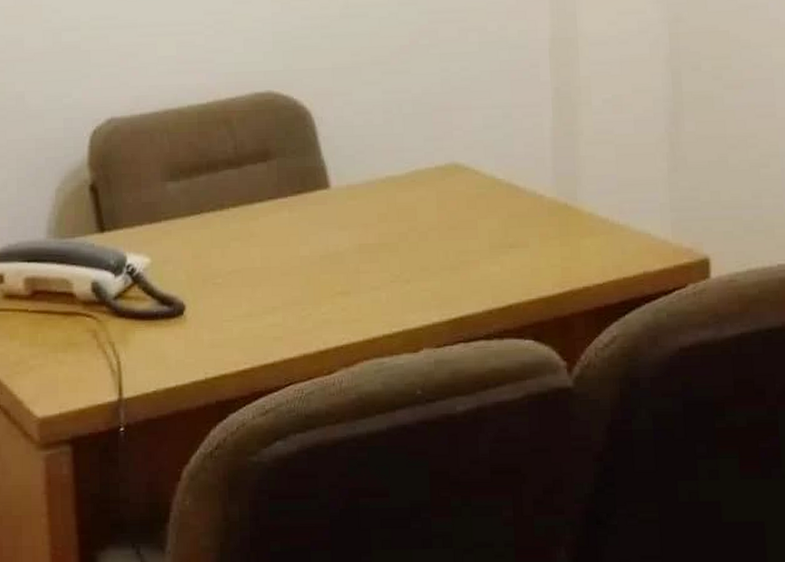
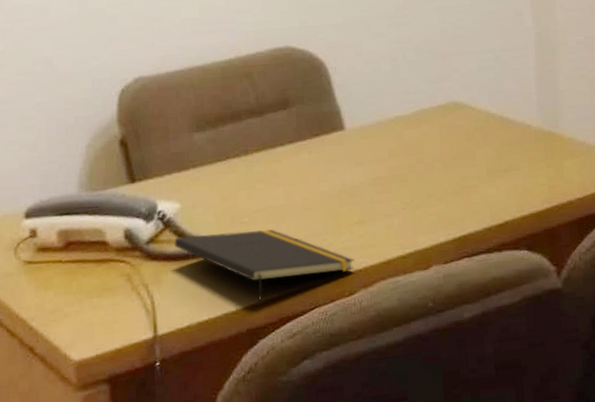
notepad: none [143,293,336,375] -> present [174,229,355,304]

